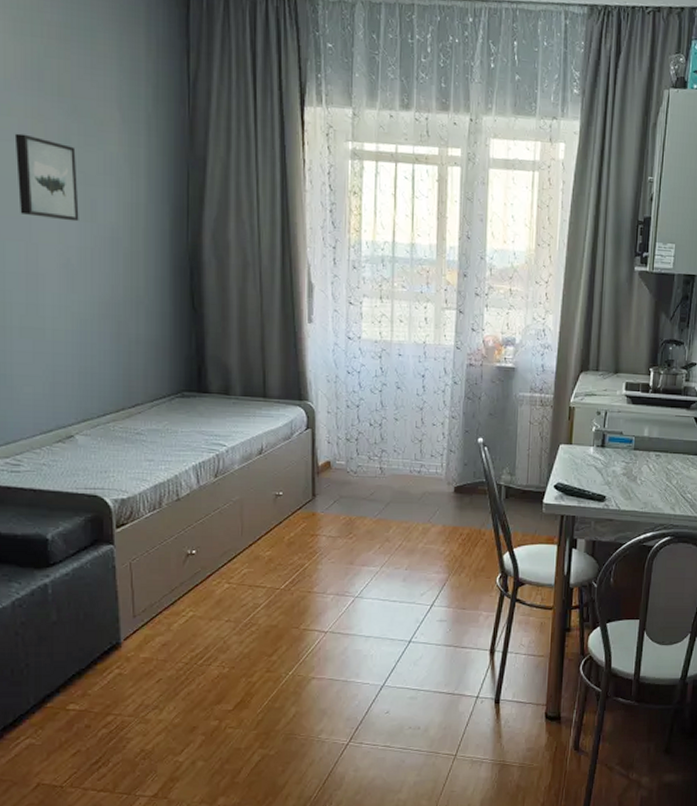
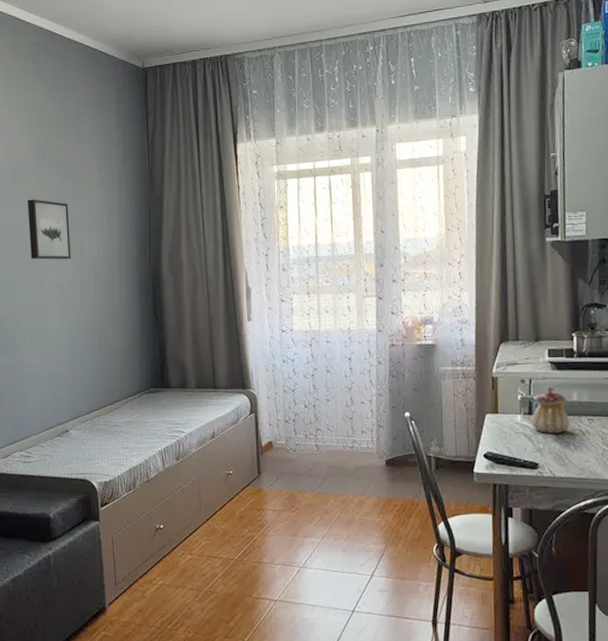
teapot: none [602,421,639,467] -> present [531,387,570,433]

